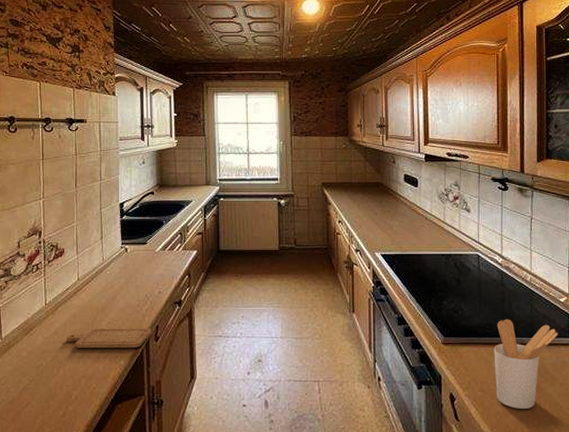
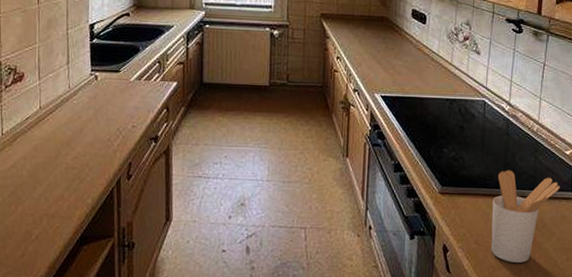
chopping board: present [65,328,152,349] -> none [25,163,124,187]

